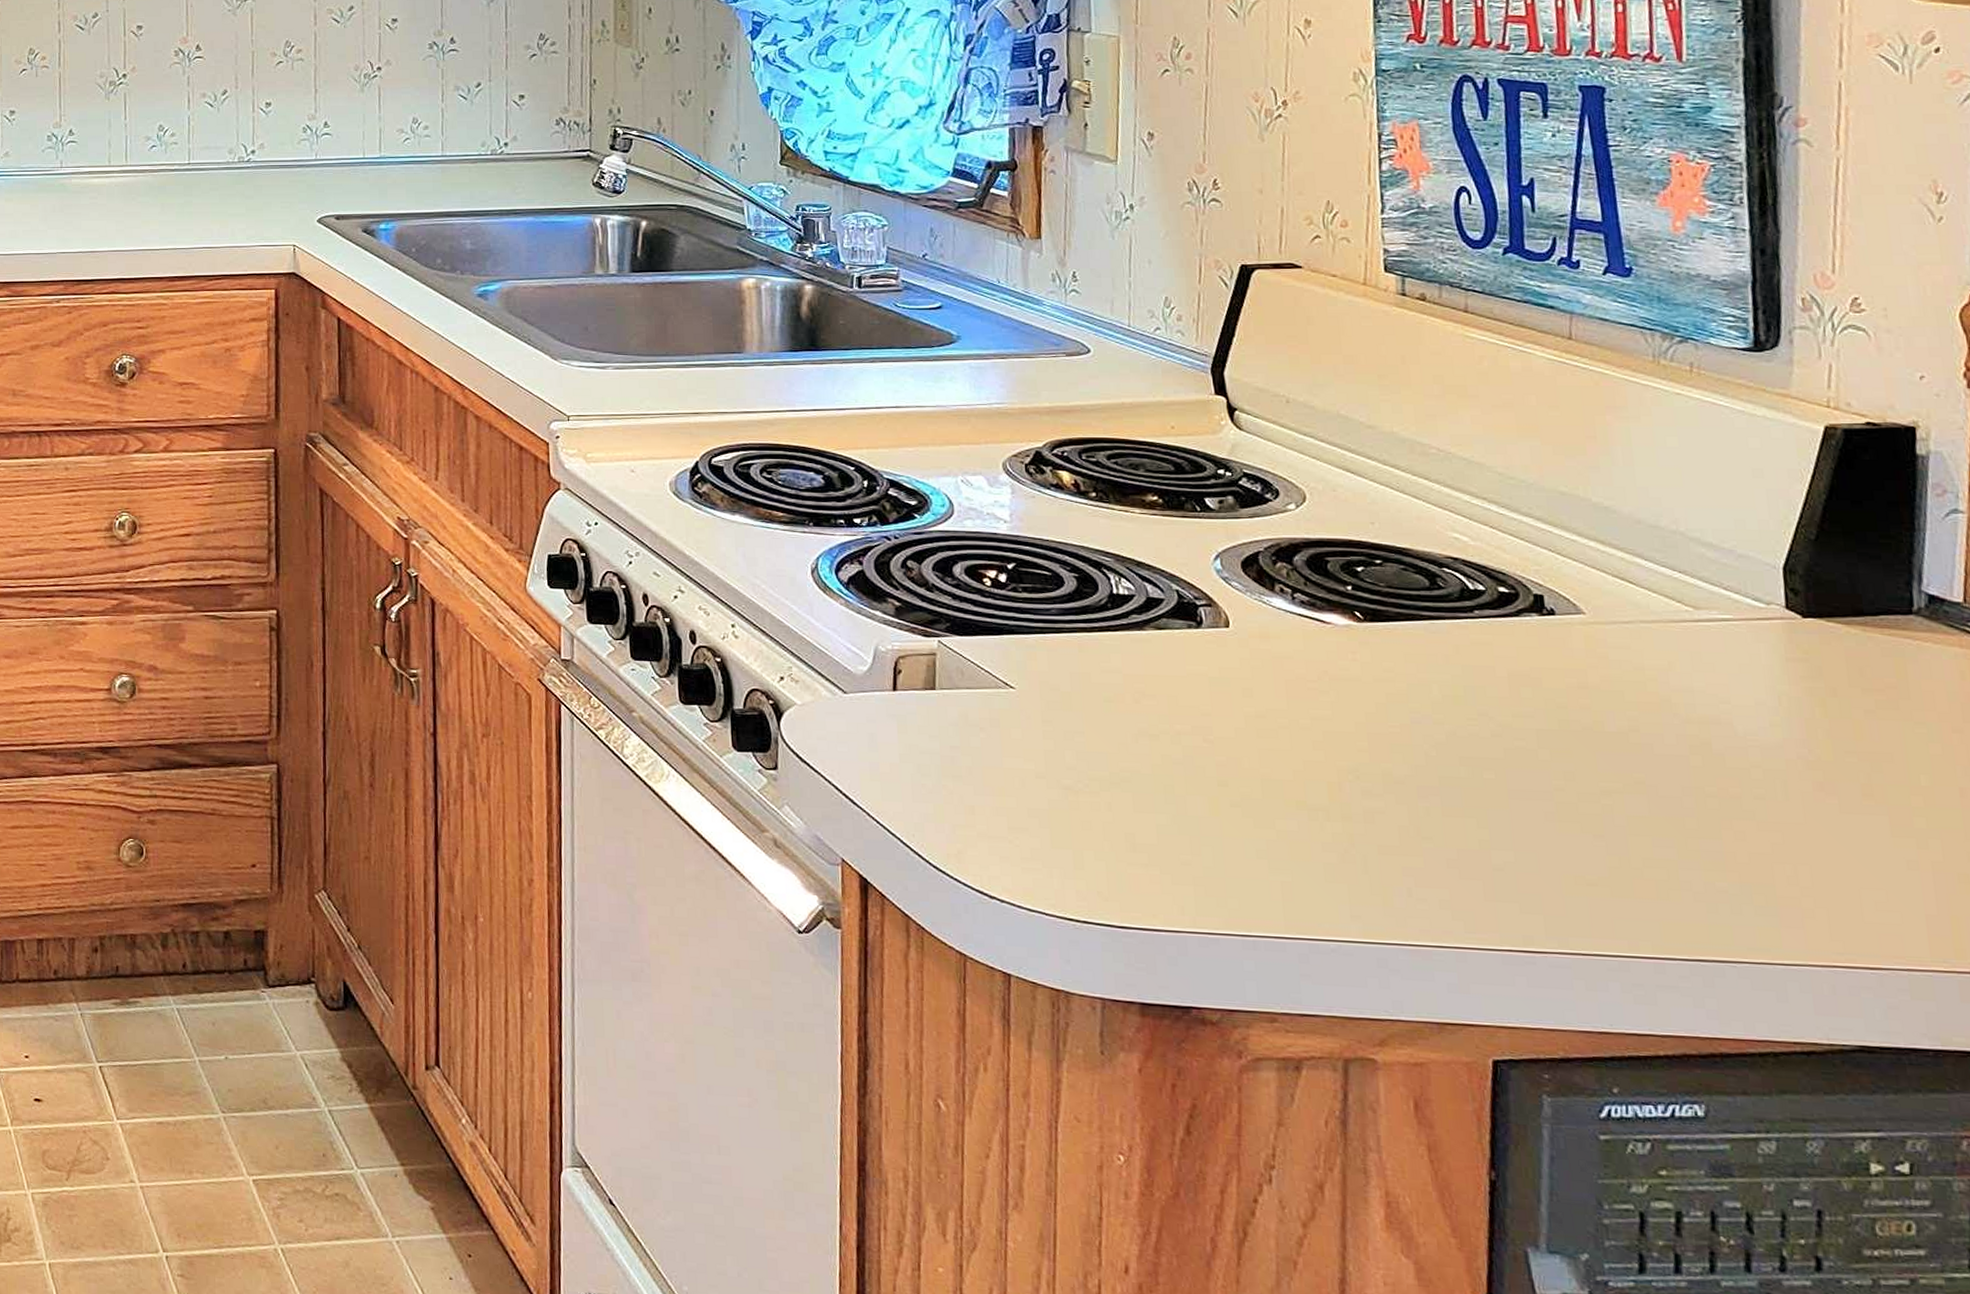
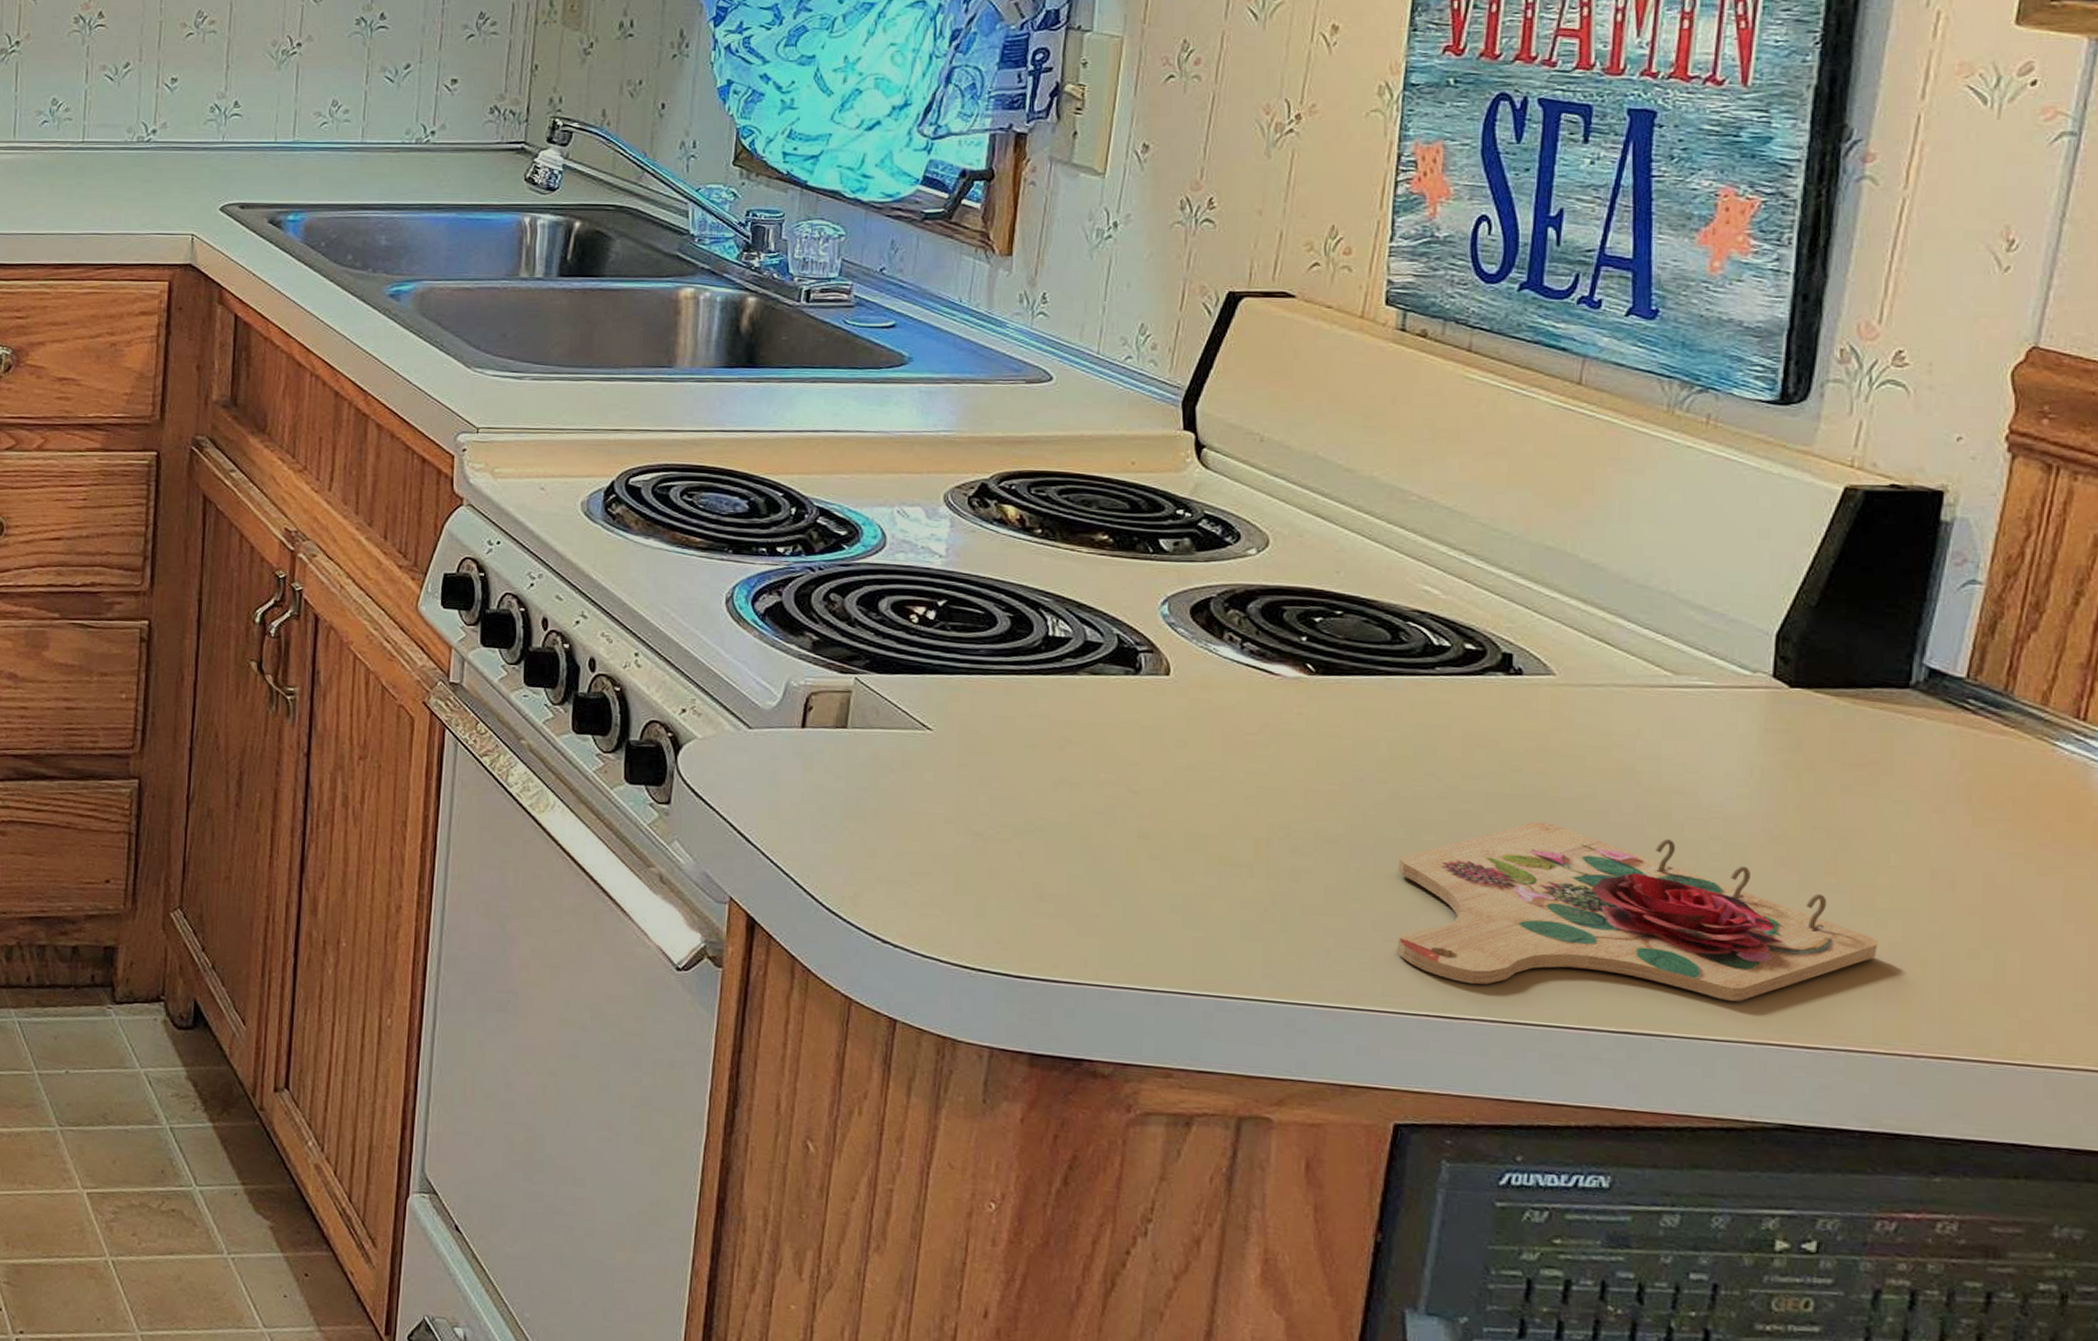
cutting board: none [1463,756,1922,925] -> present [1396,822,1878,1001]

